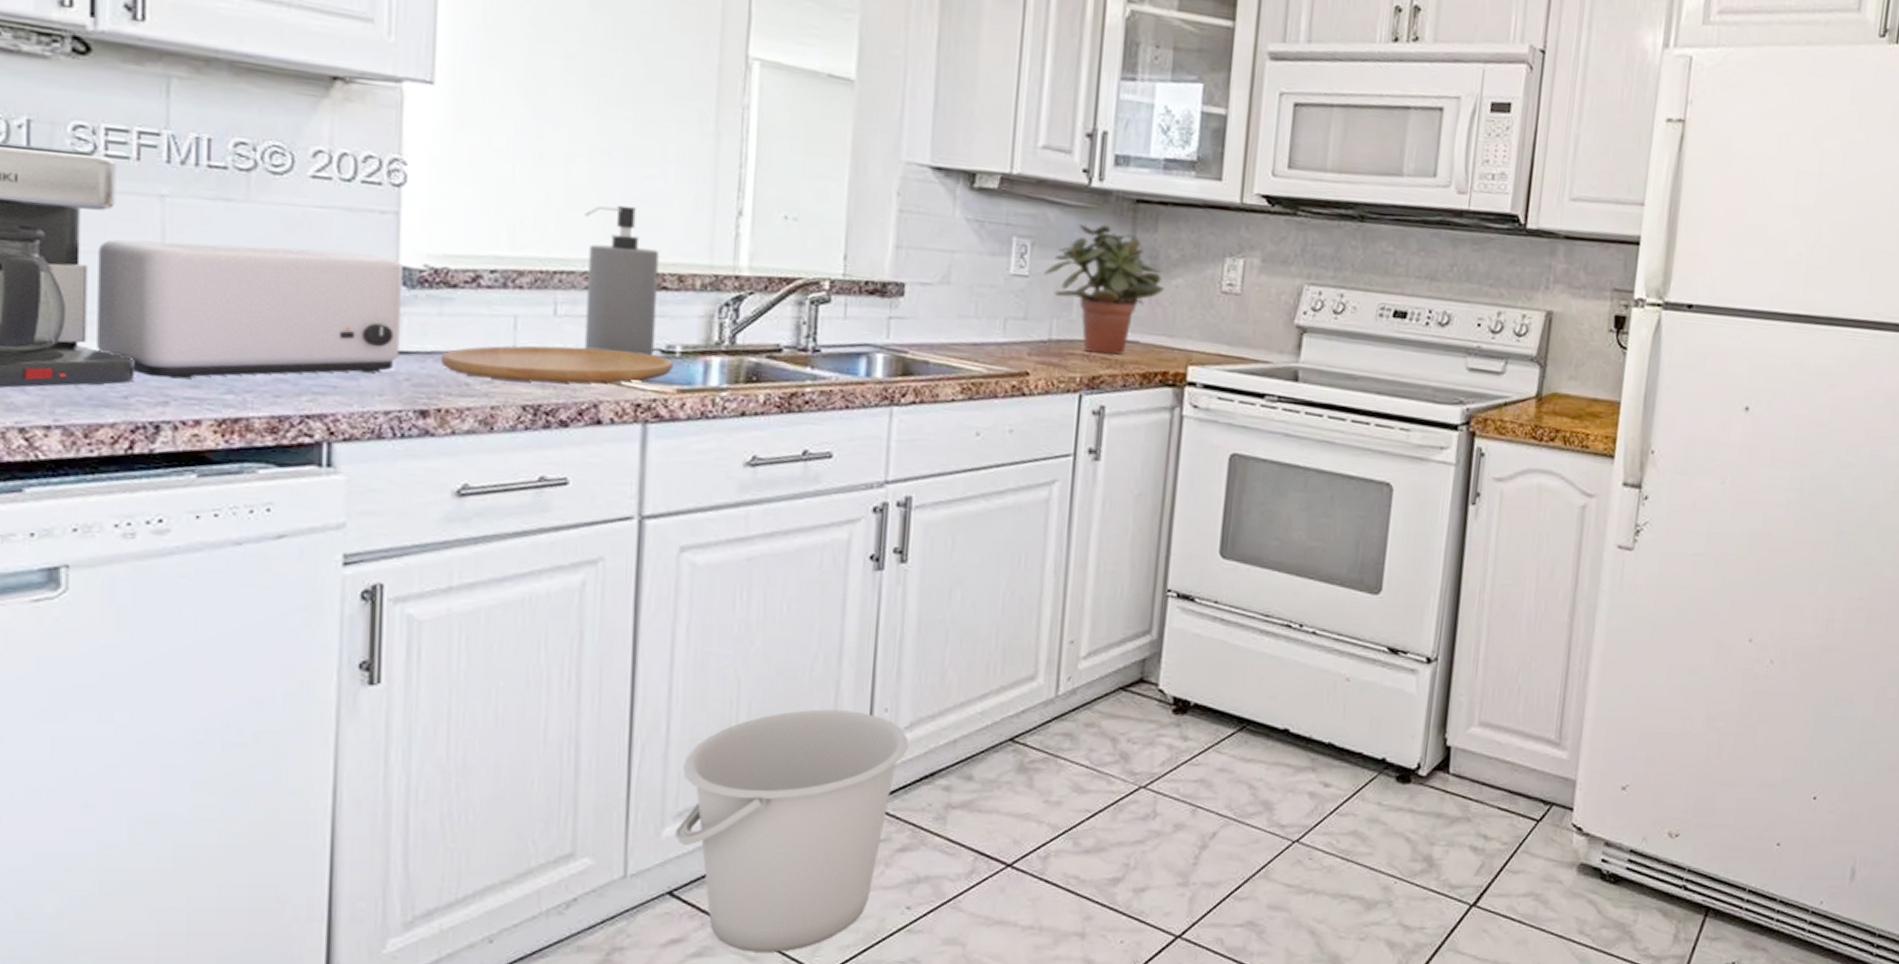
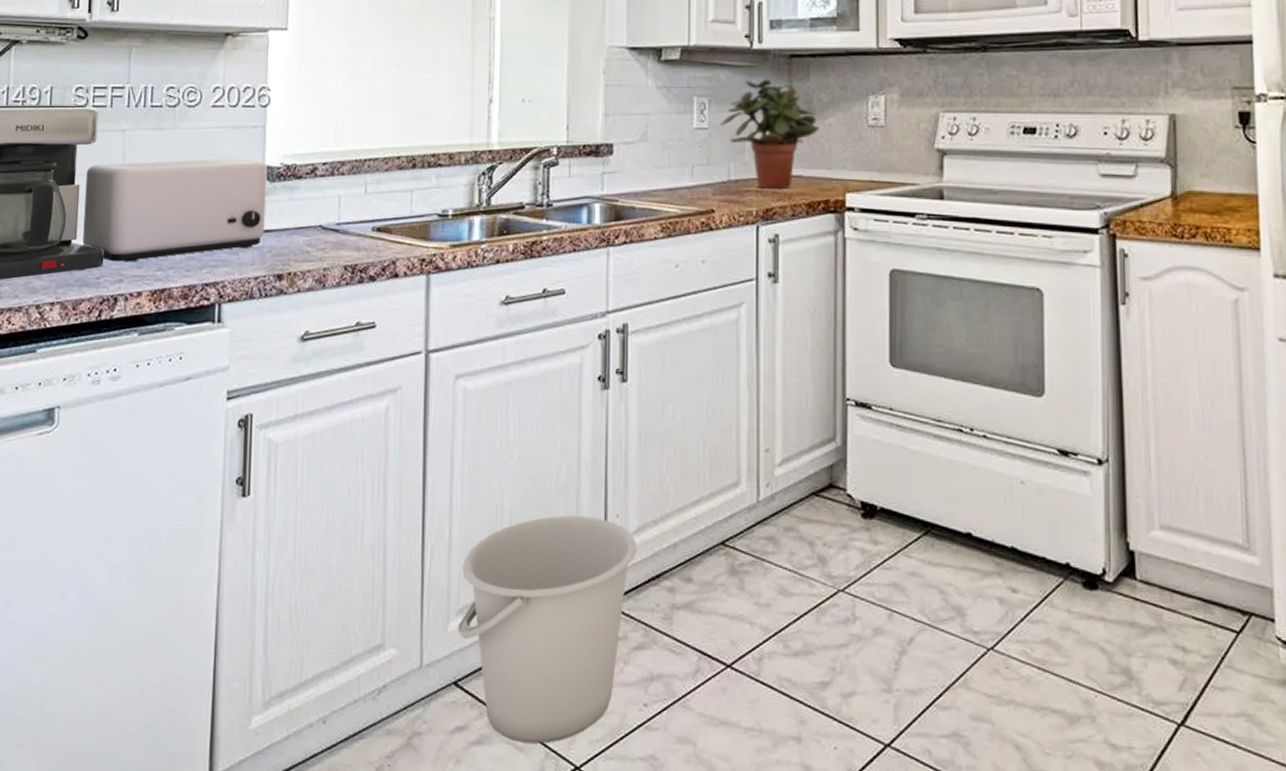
cutting board: present [440,345,673,384] -> none [290,217,447,247]
soap dispenser: present [584,205,659,356] -> none [385,104,435,219]

